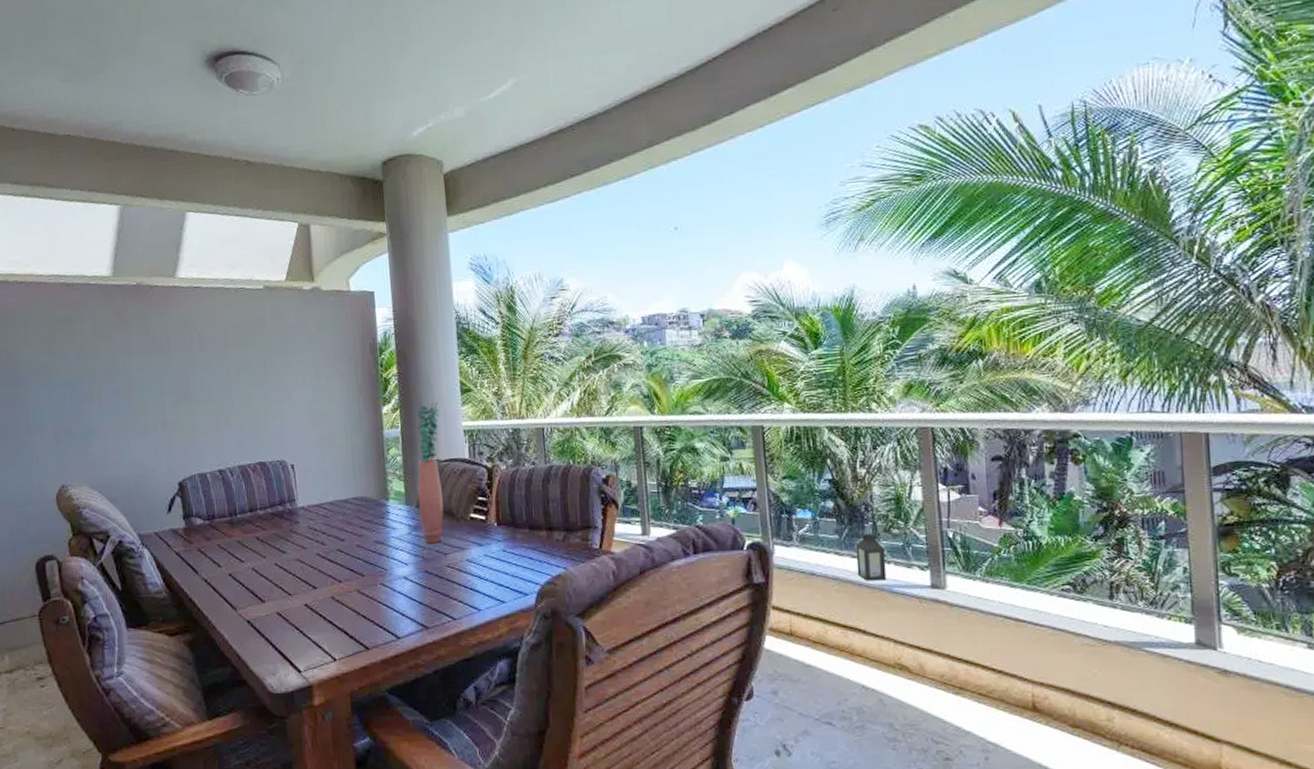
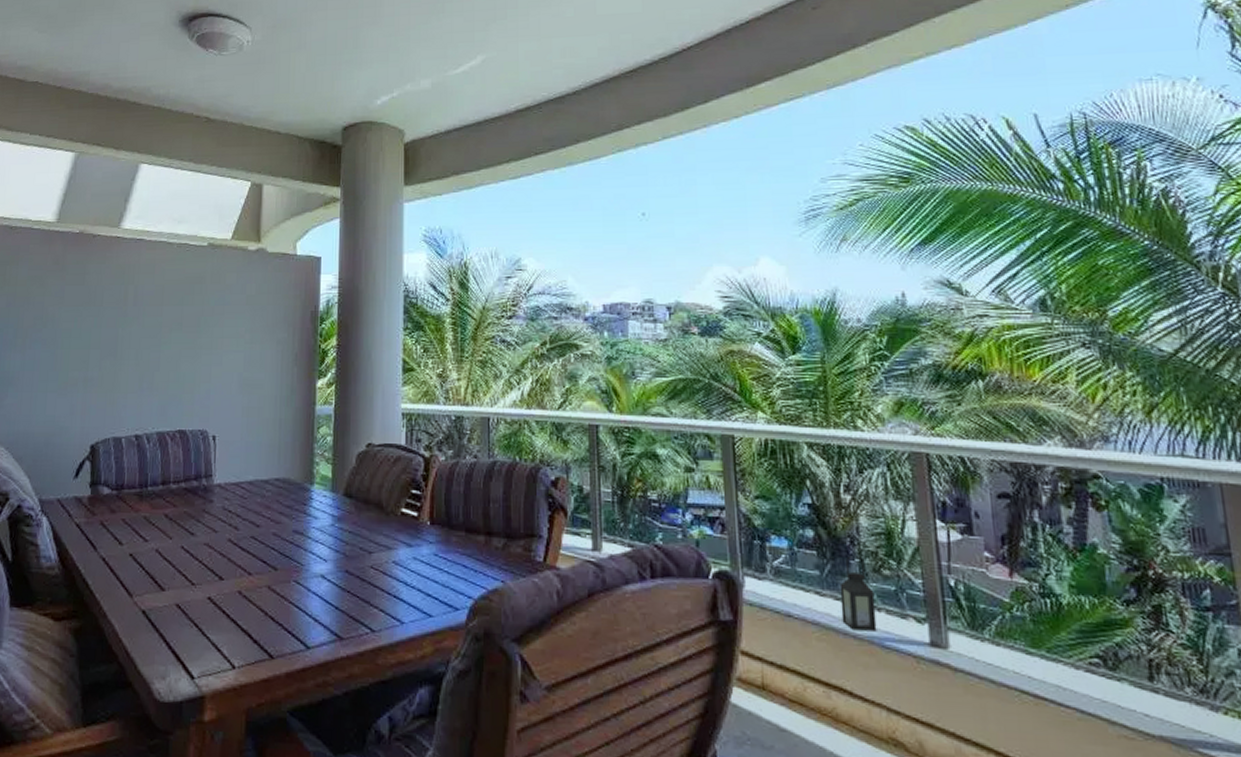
vase: present [416,400,444,544] -> none [345,376,378,539]

